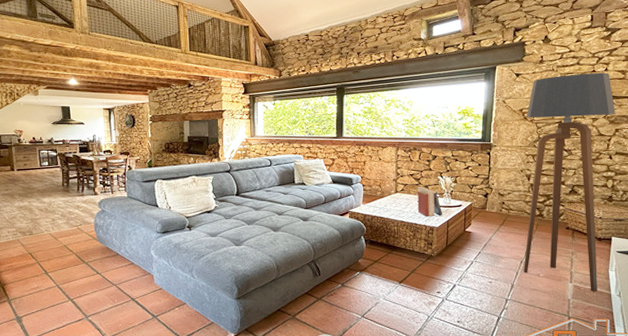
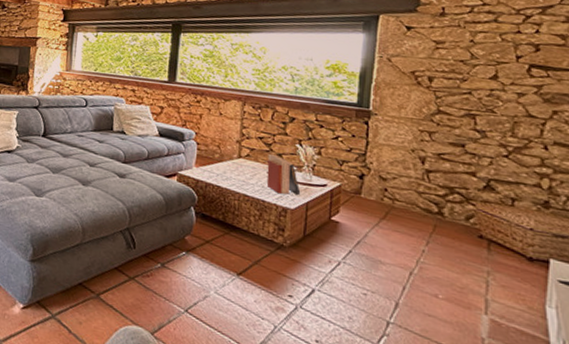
floor lamp: present [524,72,616,292] -> none [414,33,553,335]

